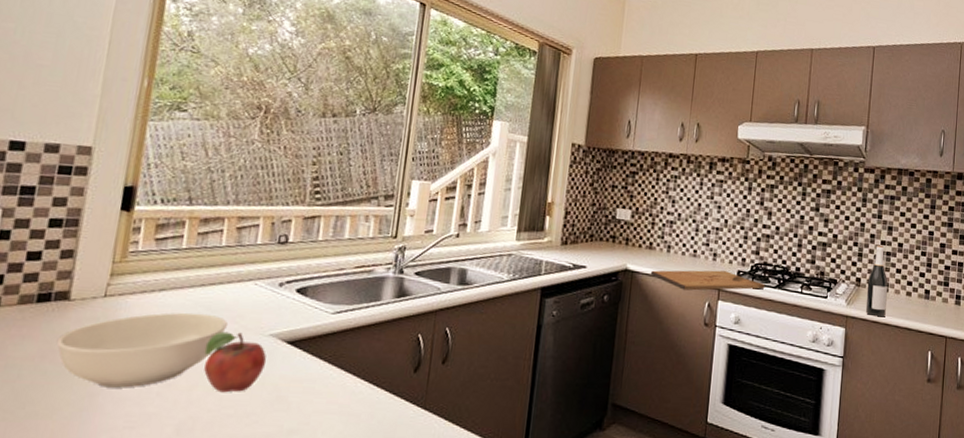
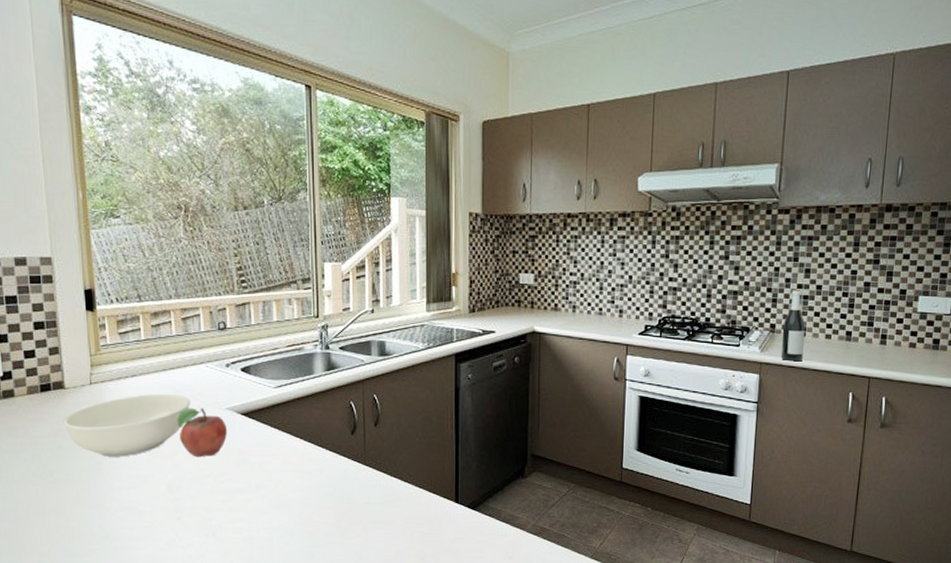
cutting board: present [650,270,765,291] -> none [557,326,674,348]

